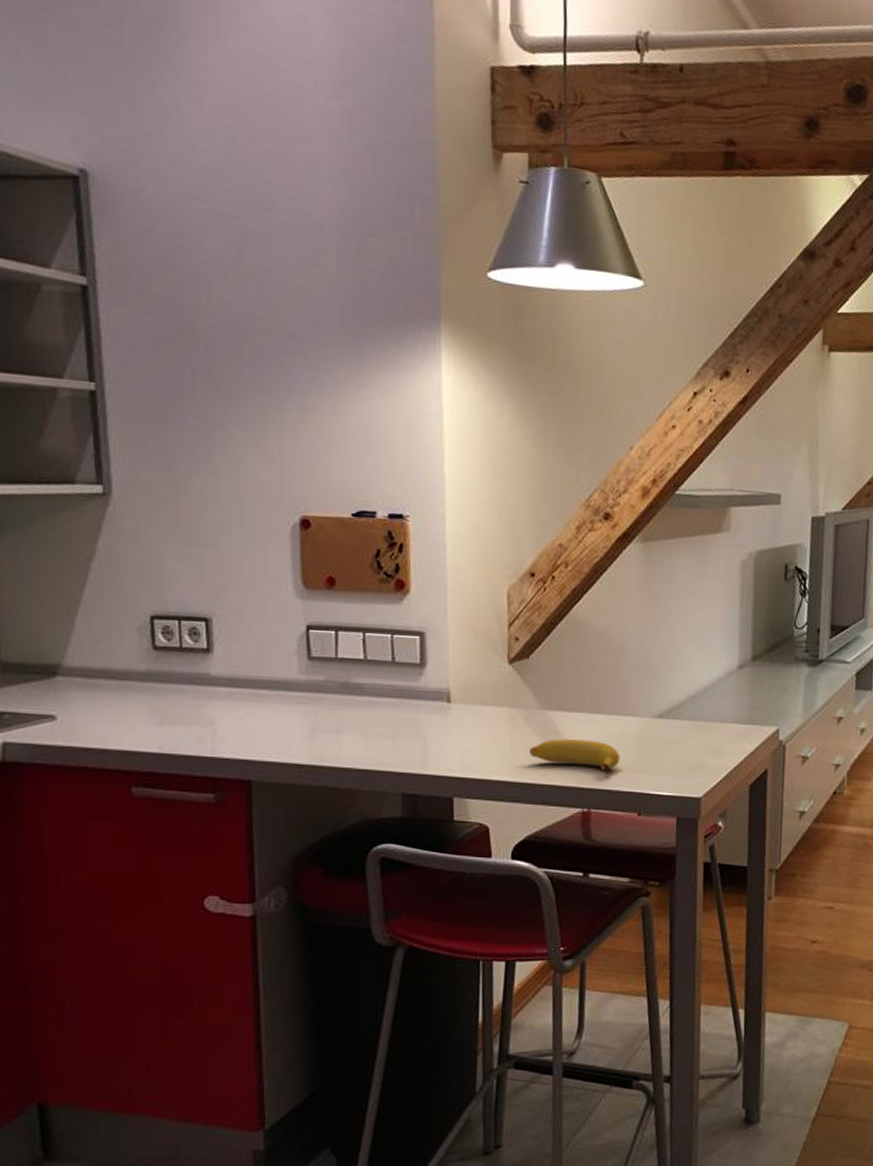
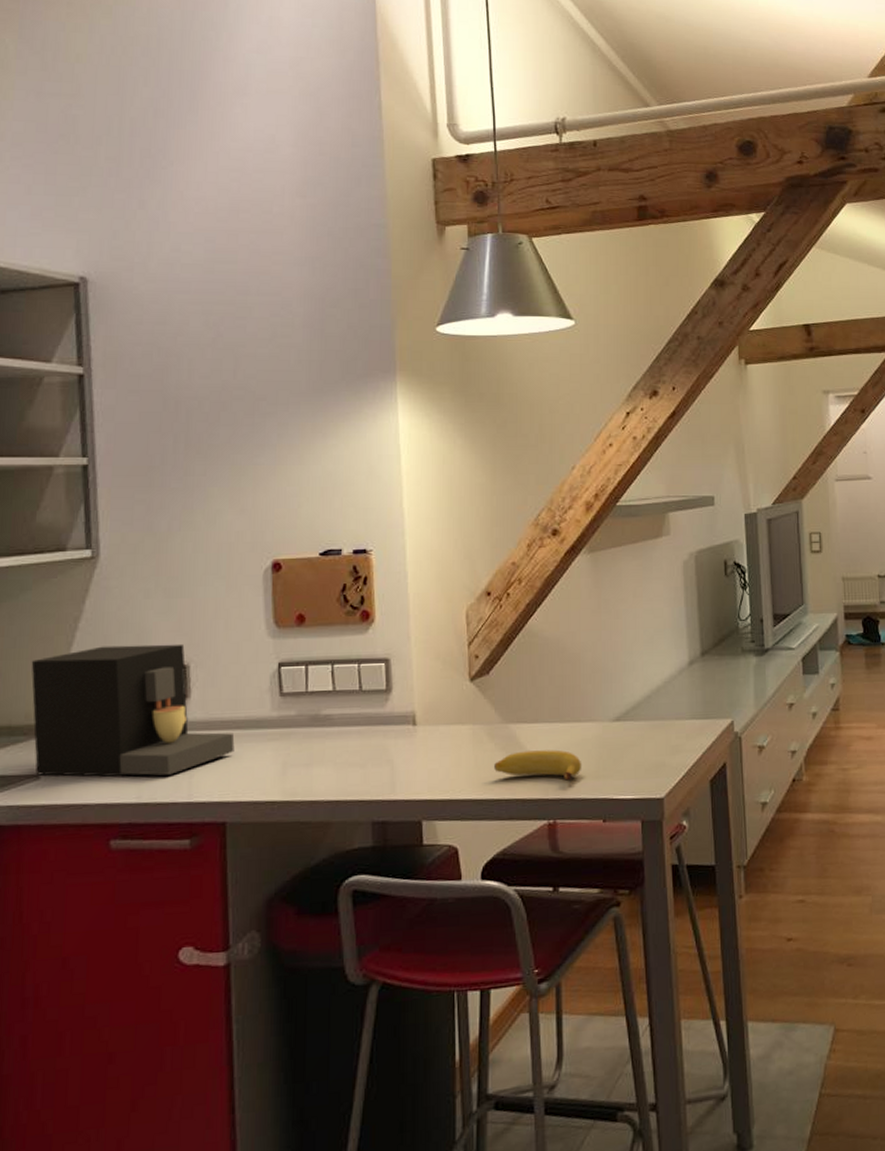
coffee maker: none [41,589,260,728] -> present [31,643,235,778]

